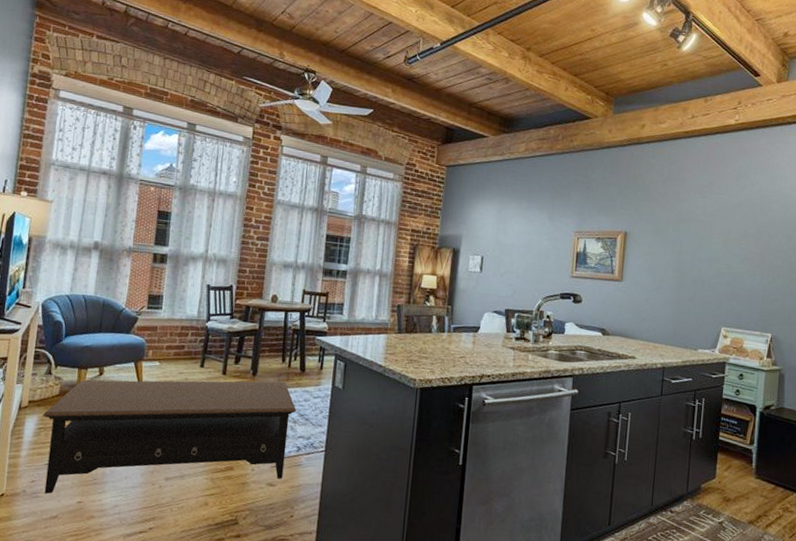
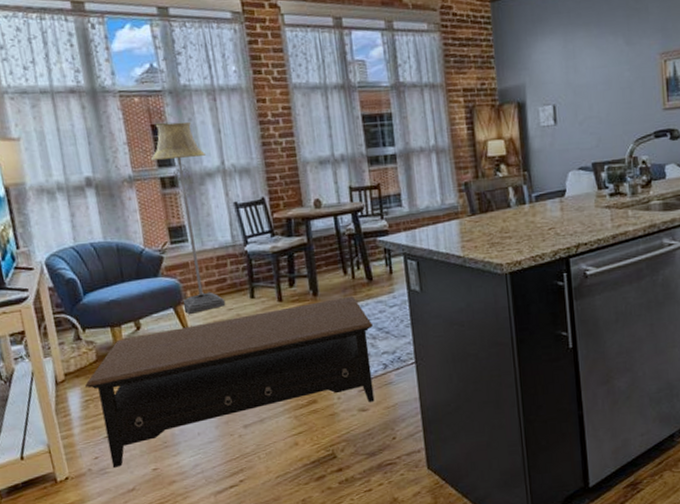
floor lamp: none [142,211,196,371] -> present [150,121,226,314]

